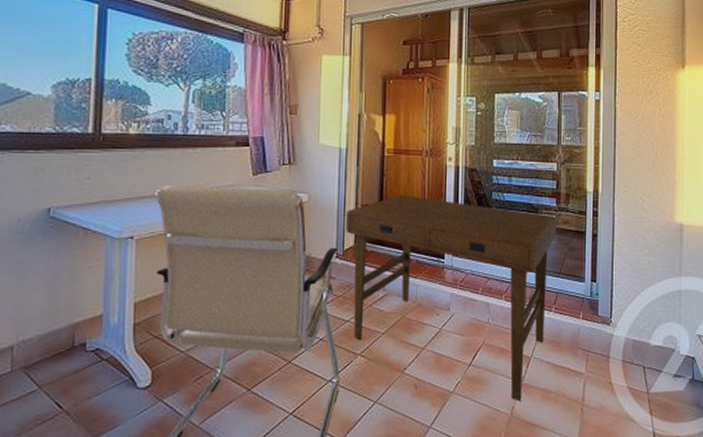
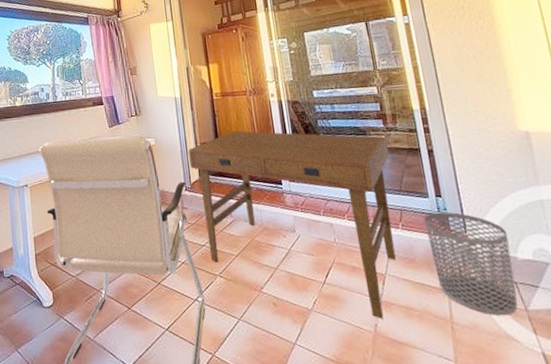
waste bin: none [576,297,645,398] -> present [423,212,518,315]

